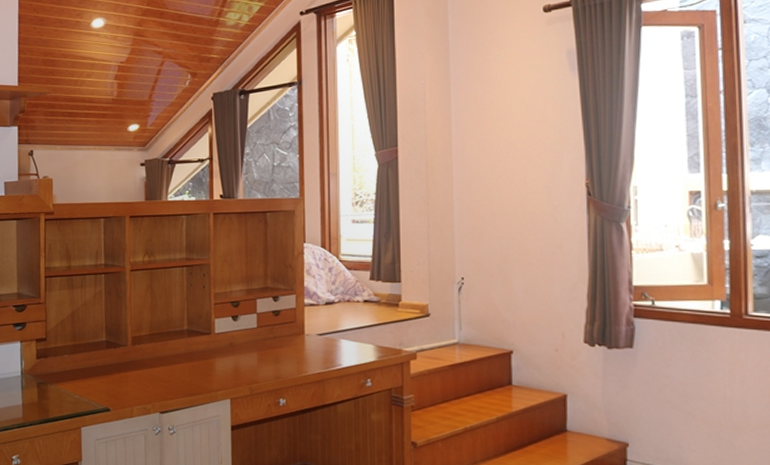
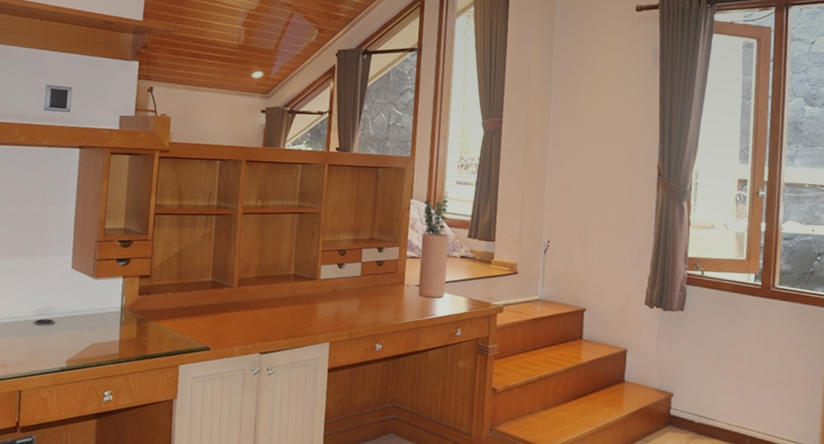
vase: none [318,231,349,347] -> present [418,190,449,298]

